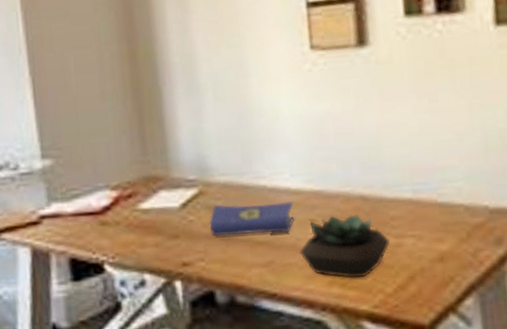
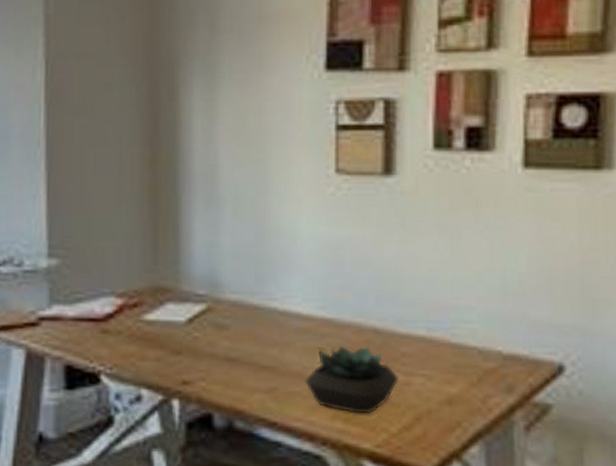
hardcover book: present [209,202,294,237] -> none [214,324,304,359]

